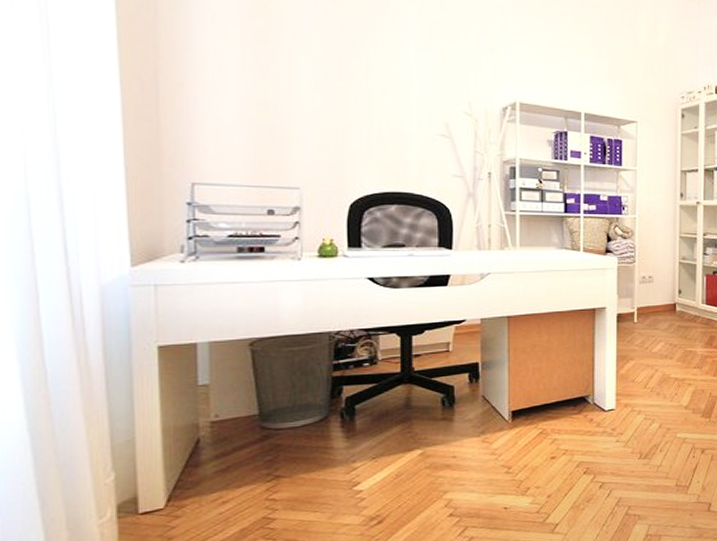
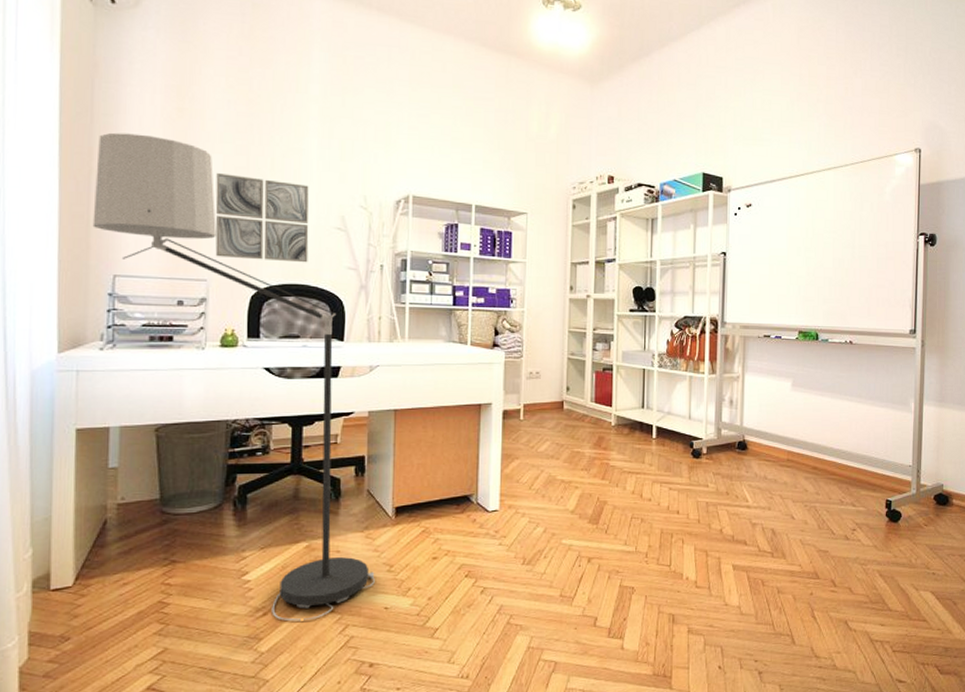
floor lamp: none [163,29,493,528] -> present [92,132,375,622]
wall art: none [305,74,411,170] -> present [215,172,309,263]

